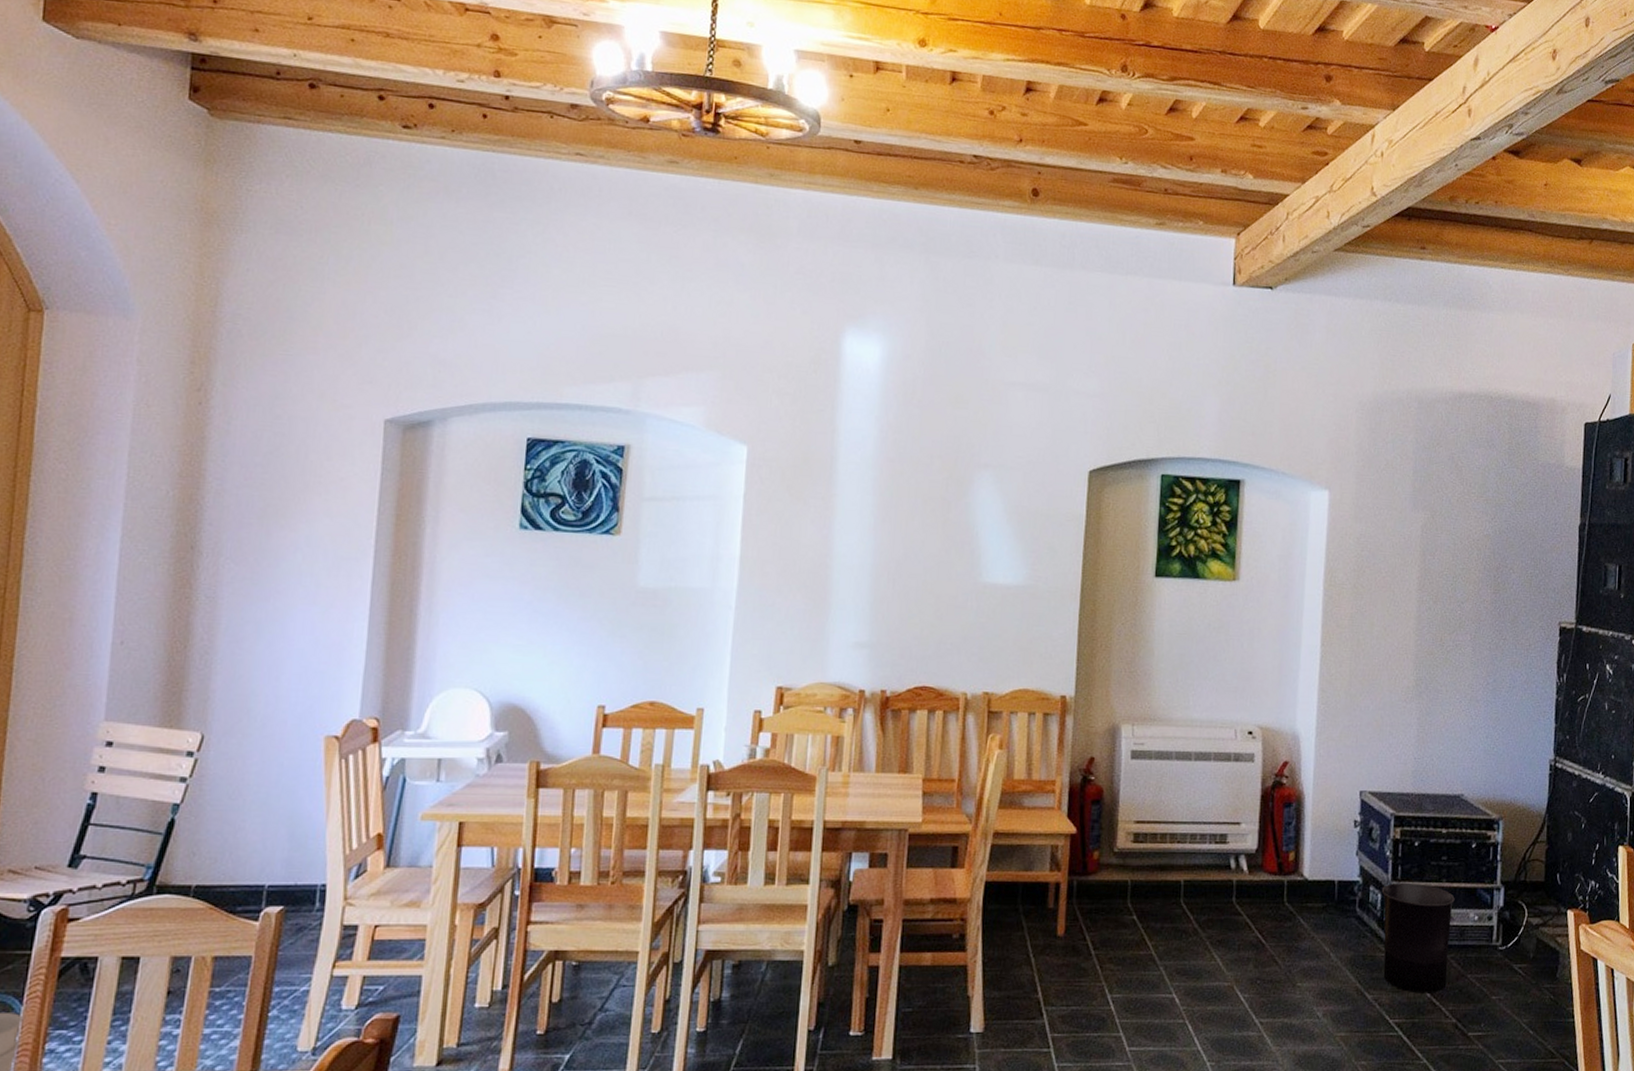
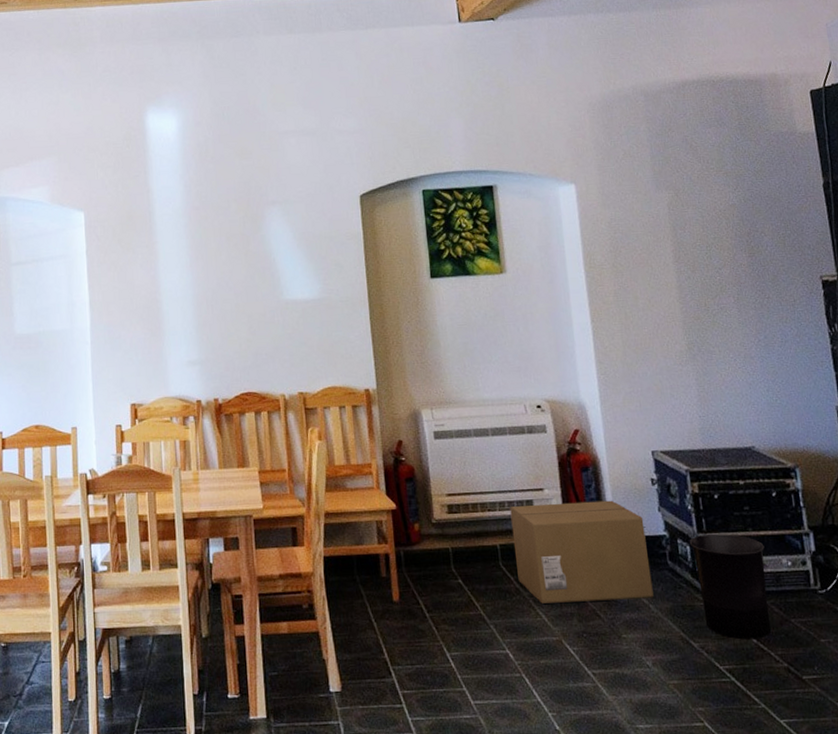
box: none [1198,839,1339,946] -> present [510,500,654,604]

